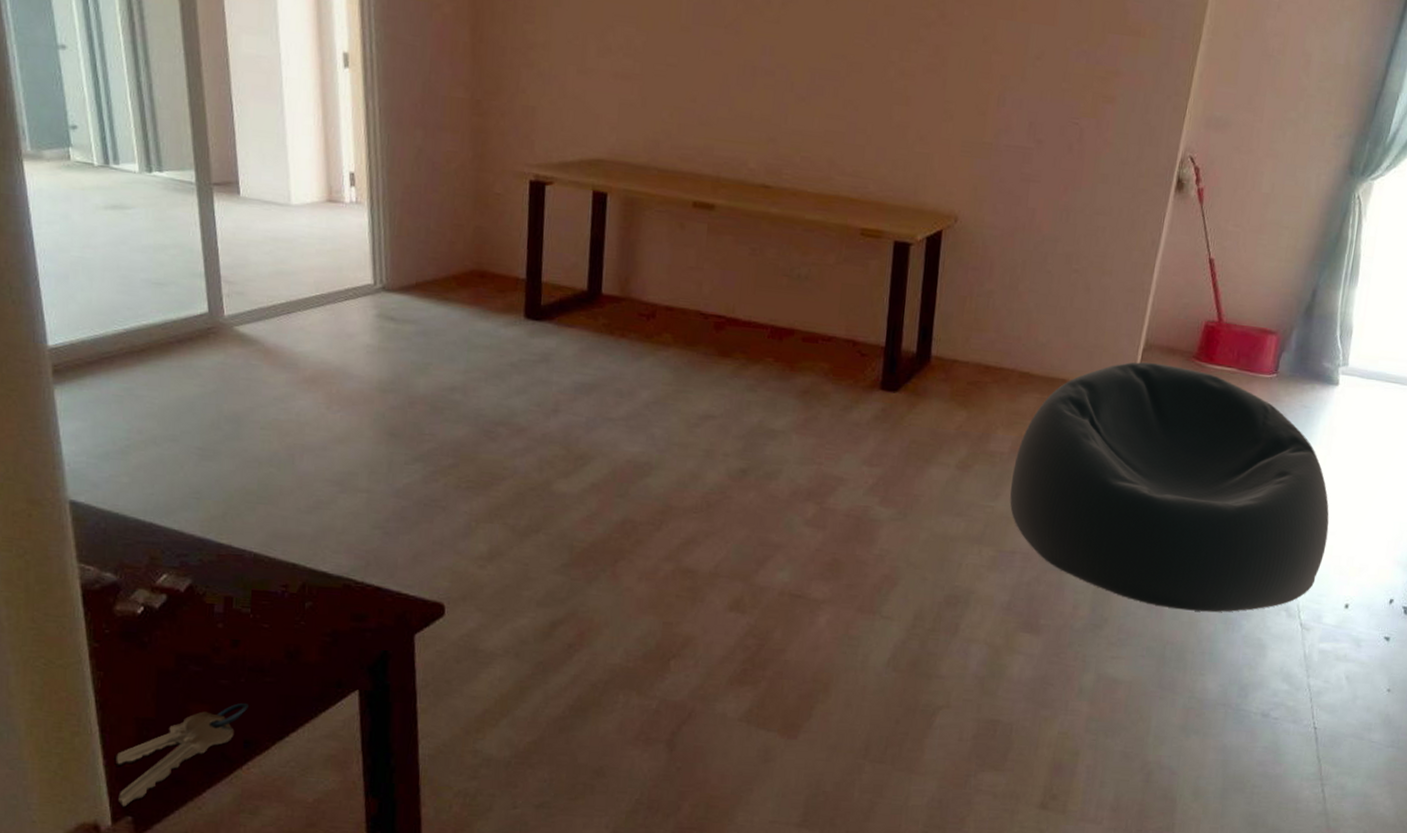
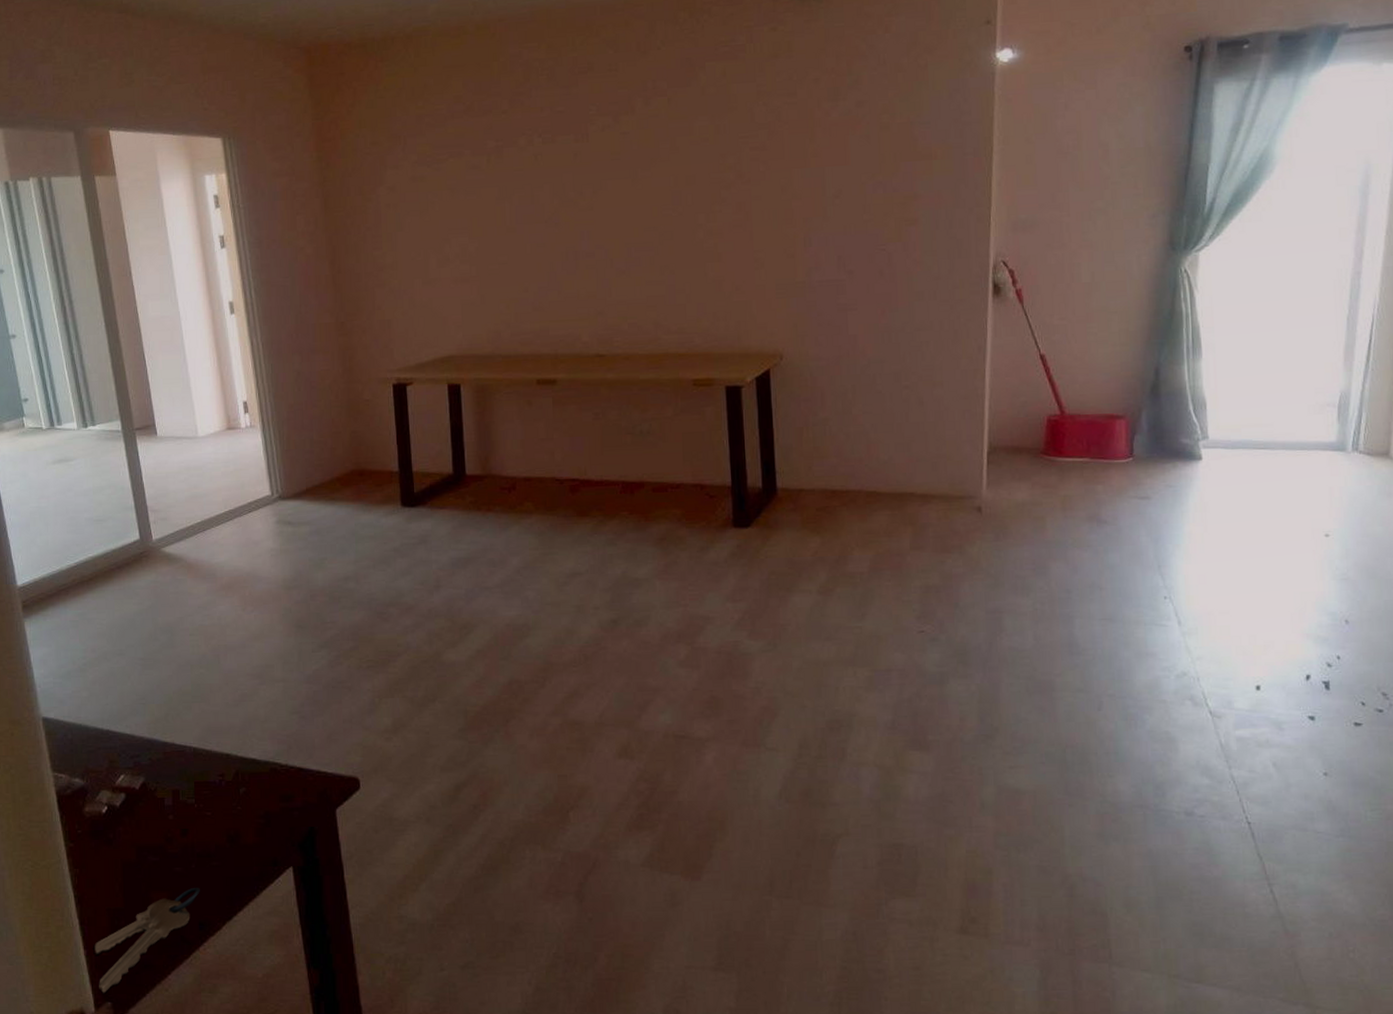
bean bag chair: present [1010,362,1329,612] -> none [875,464,1222,710]

